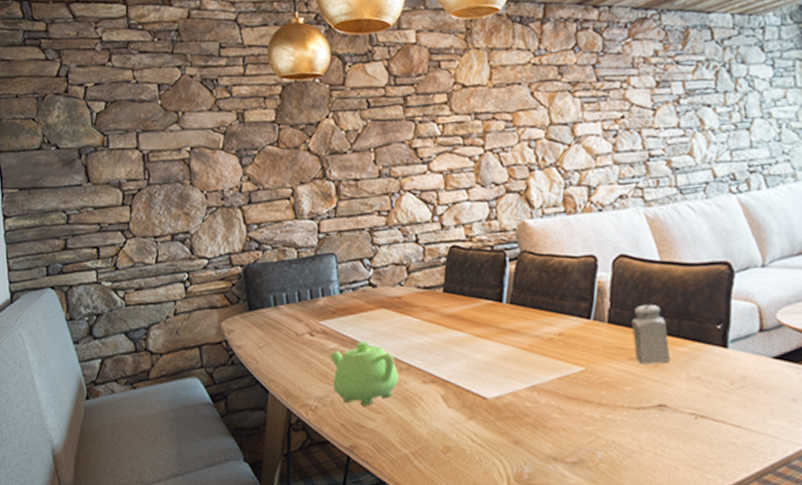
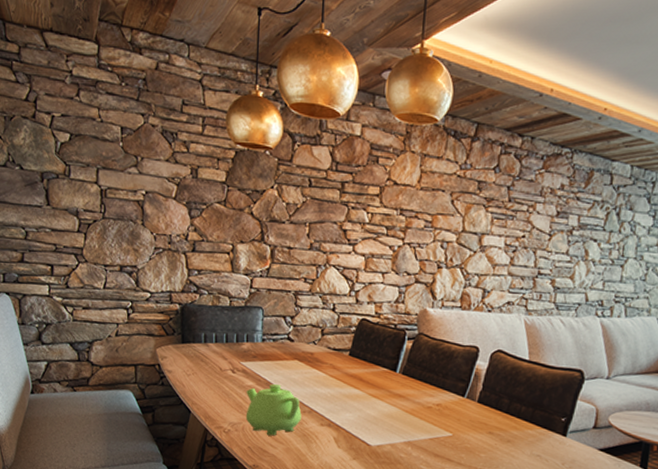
salt shaker: present [631,304,670,365] -> none [493,392,523,440]

